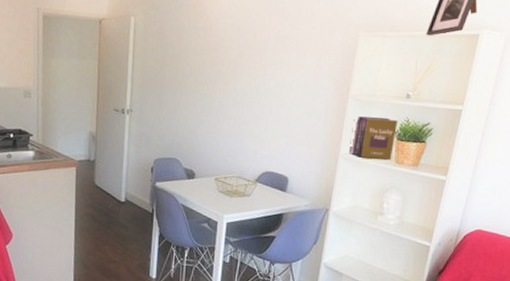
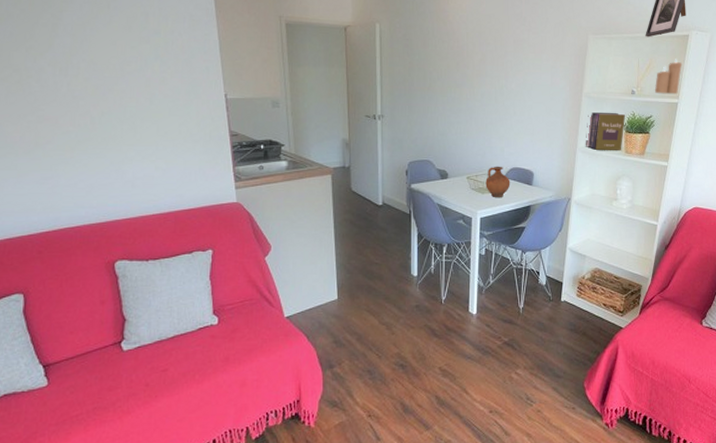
ceramic jug: none [234,168,262,202] -> present [485,166,511,197]
candle: none [434,60,470,101] -> present [654,59,683,95]

